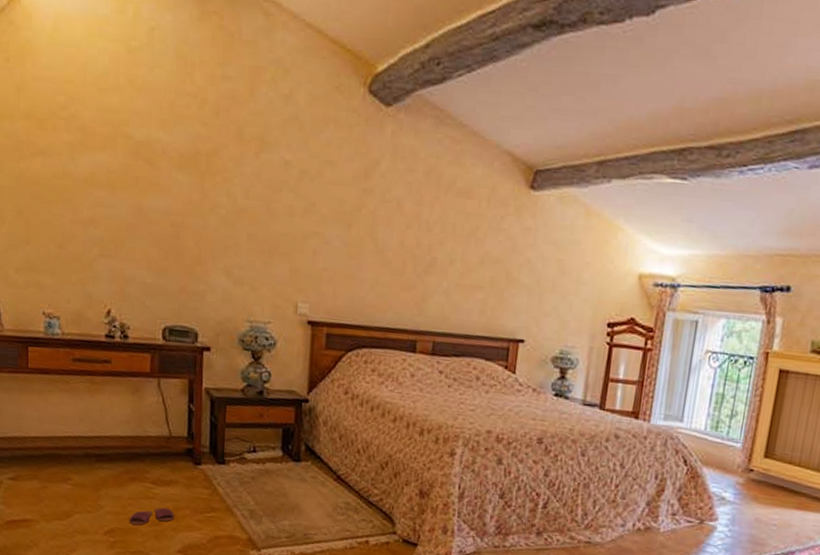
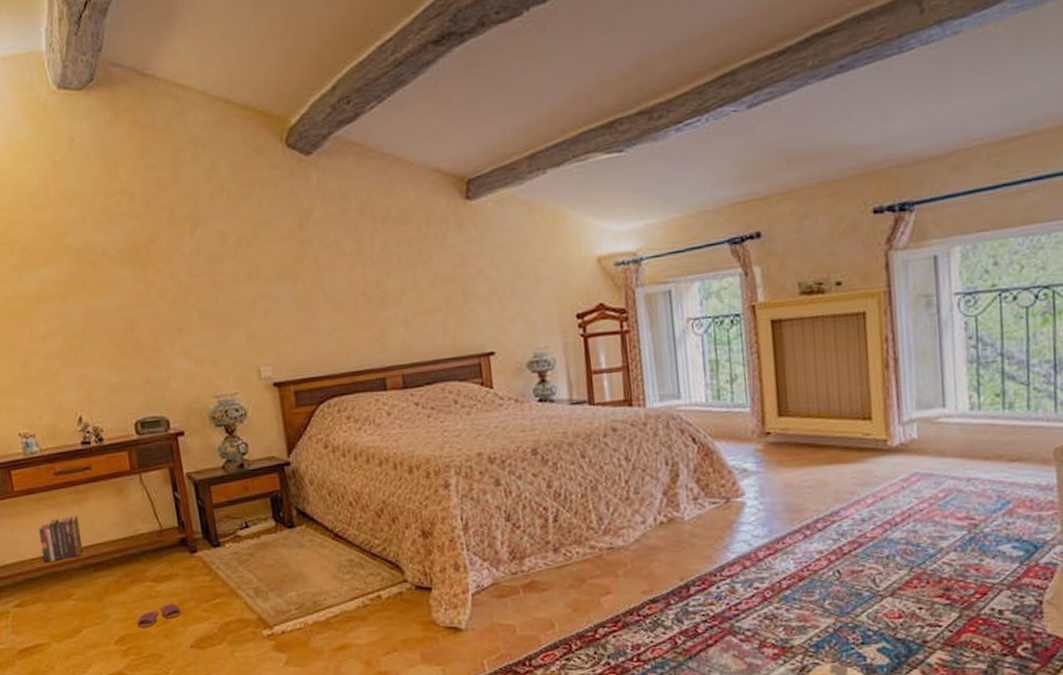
books: none [47,403,90,445] -> present [39,514,83,563]

